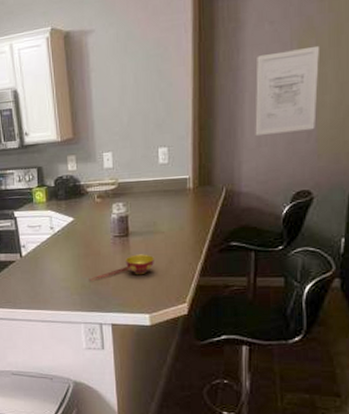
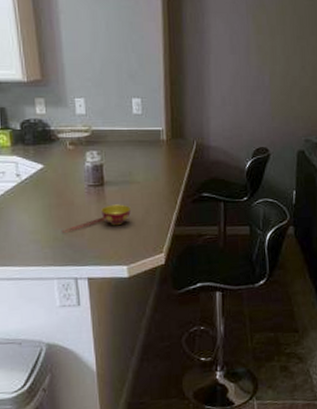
wall art: present [255,45,320,135] -> none [219,21,270,95]

